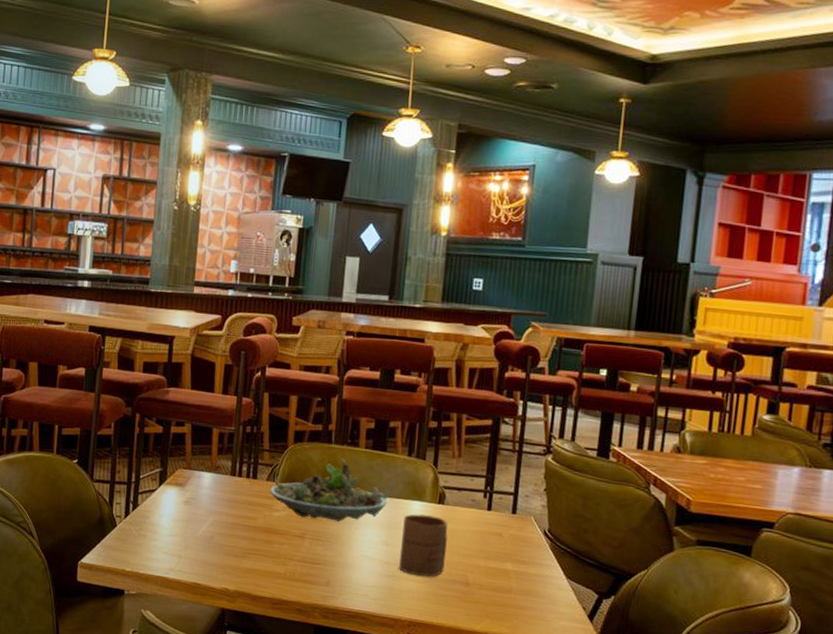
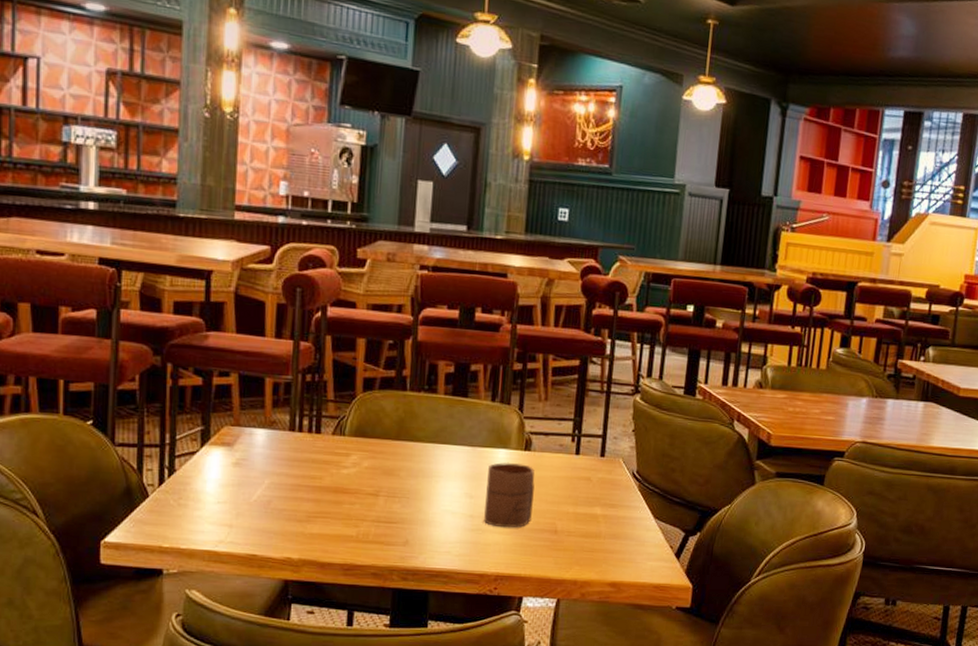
succulent planter: present [270,459,389,522] -> none [336,407,472,476]

